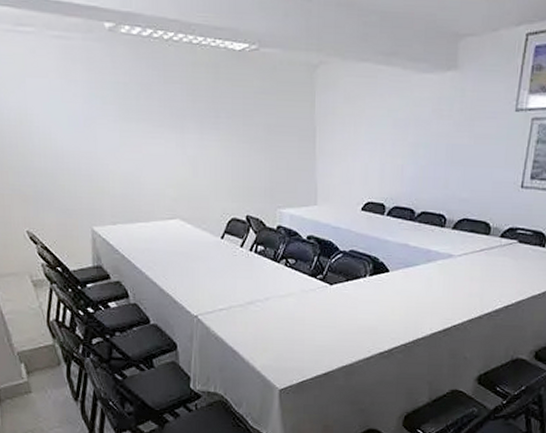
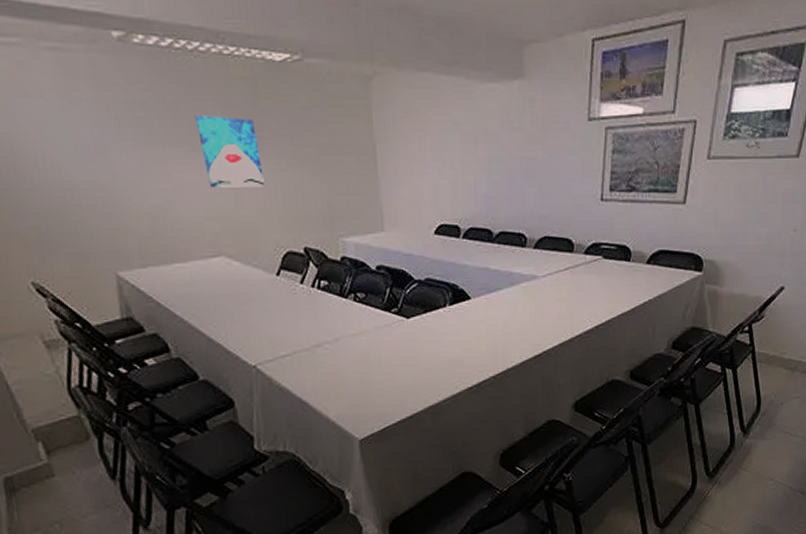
wall art: none [165,96,217,161] -> present [194,115,265,188]

